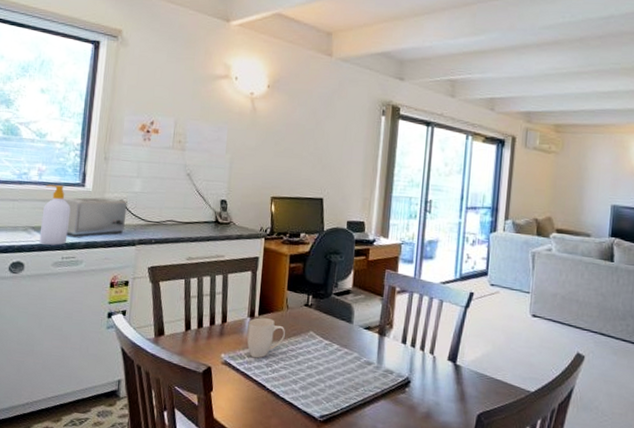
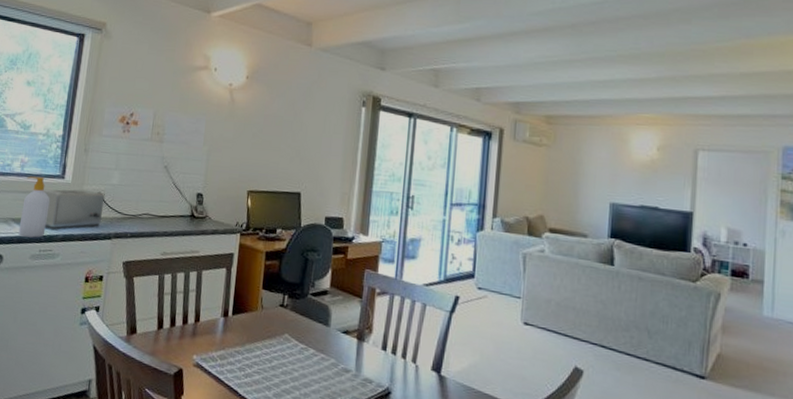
mug: present [246,317,286,359] -> none [219,317,260,362]

